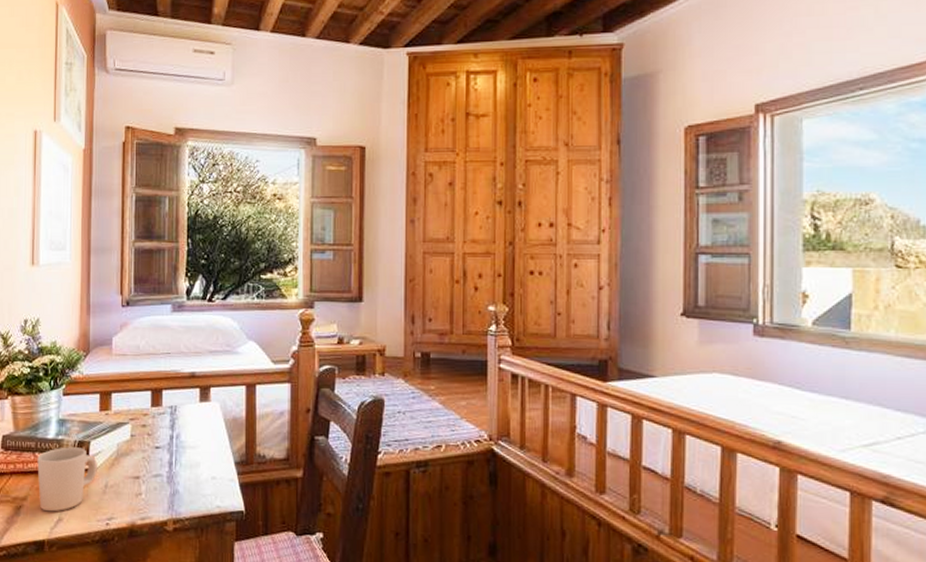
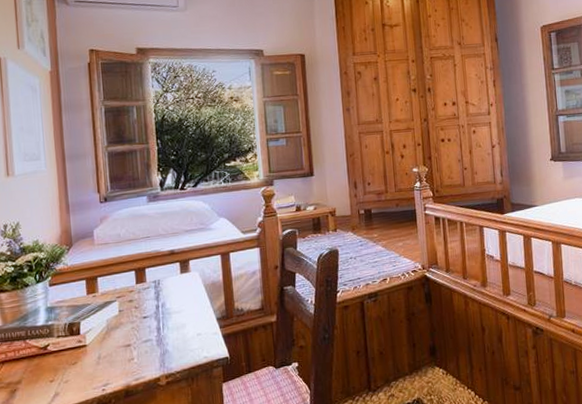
mug: present [37,447,97,512] -> none [28,328,90,390]

